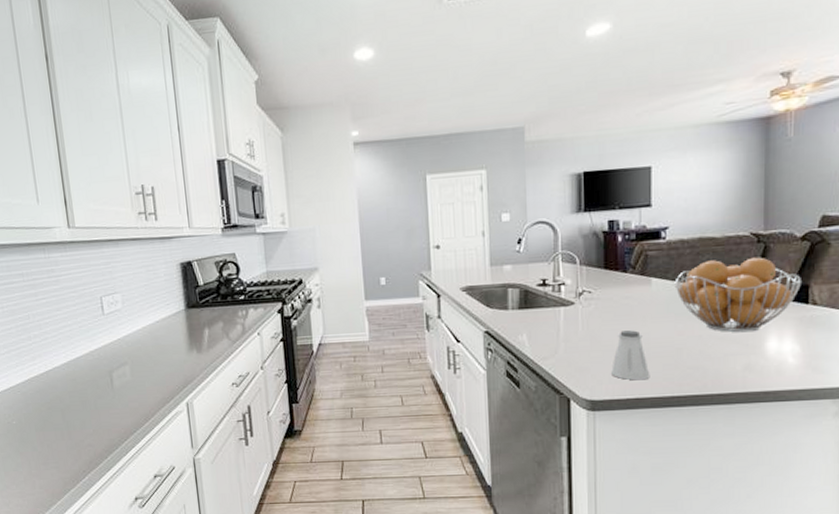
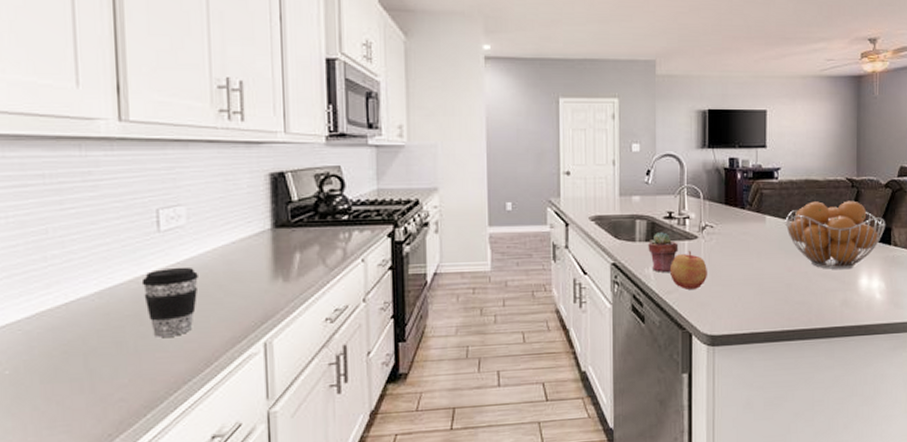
coffee cup: none [95,342,135,398] -> present [141,267,198,337]
potted succulent: none [521,299,554,339] -> present [648,232,679,272]
apple: none [544,316,586,355] -> present [669,250,707,289]
saltshaker: present [611,330,650,380] -> none [730,265,764,315]

